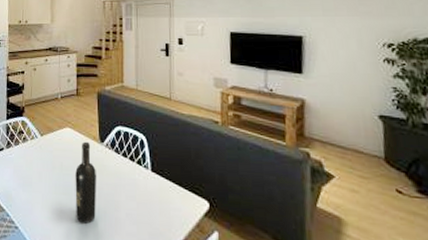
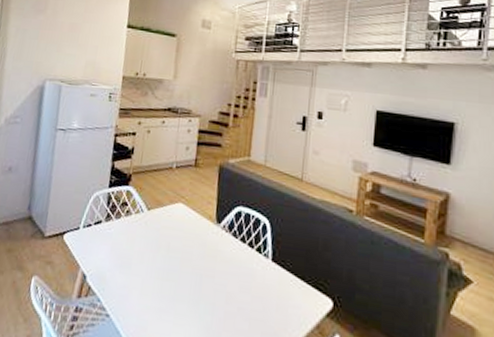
wine bottle: present [75,141,97,224] -> none [179,220,209,317]

